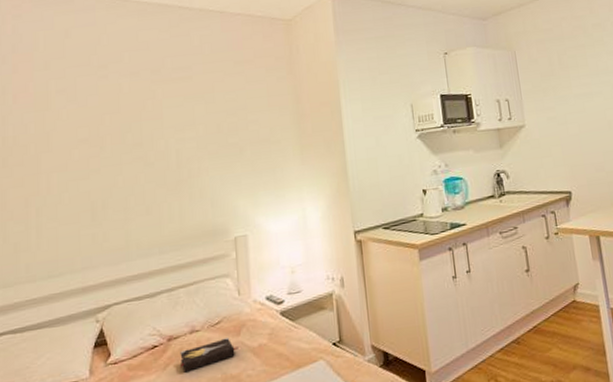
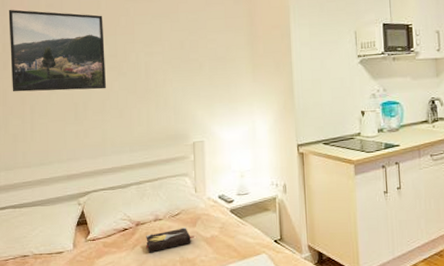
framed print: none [10,97,130,194] -> present [8,9,106,92]

